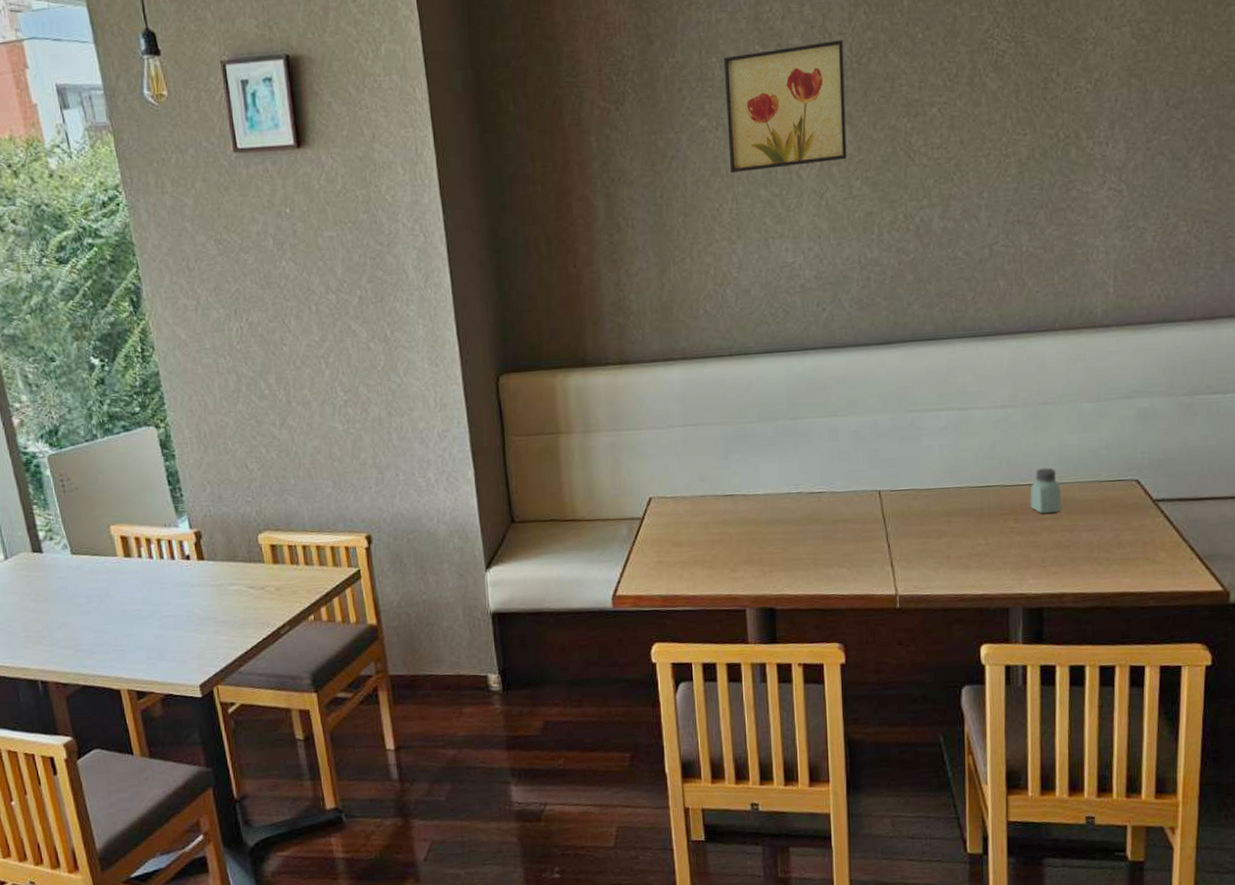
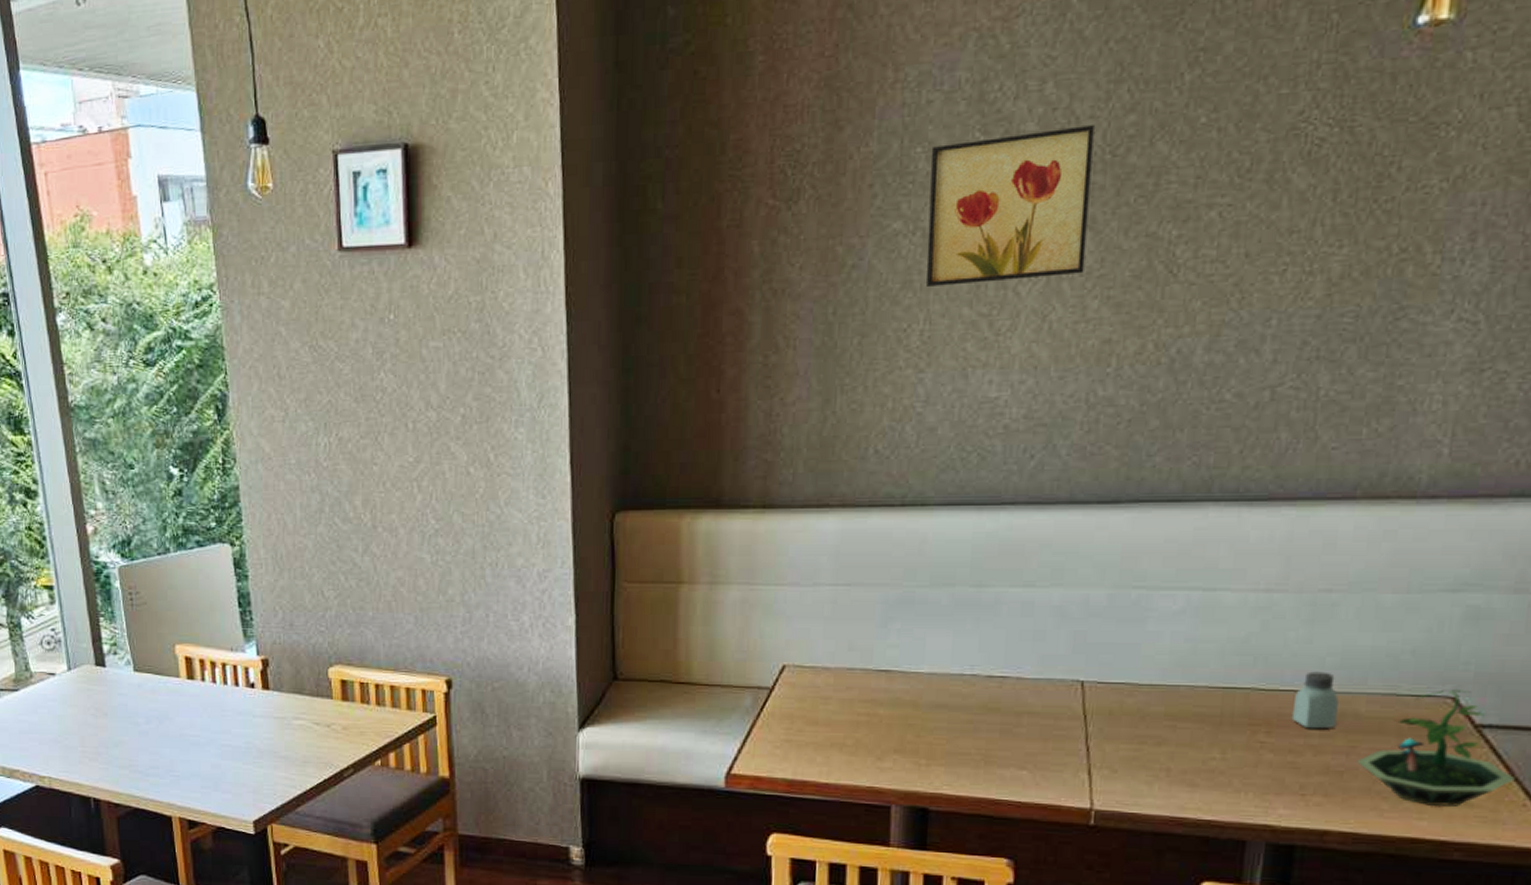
terrarium: none [1077,473,1183,567] -> present [1356,689,1515,807]

